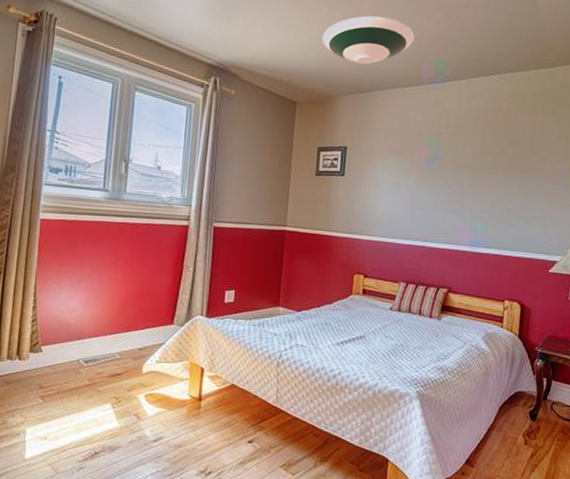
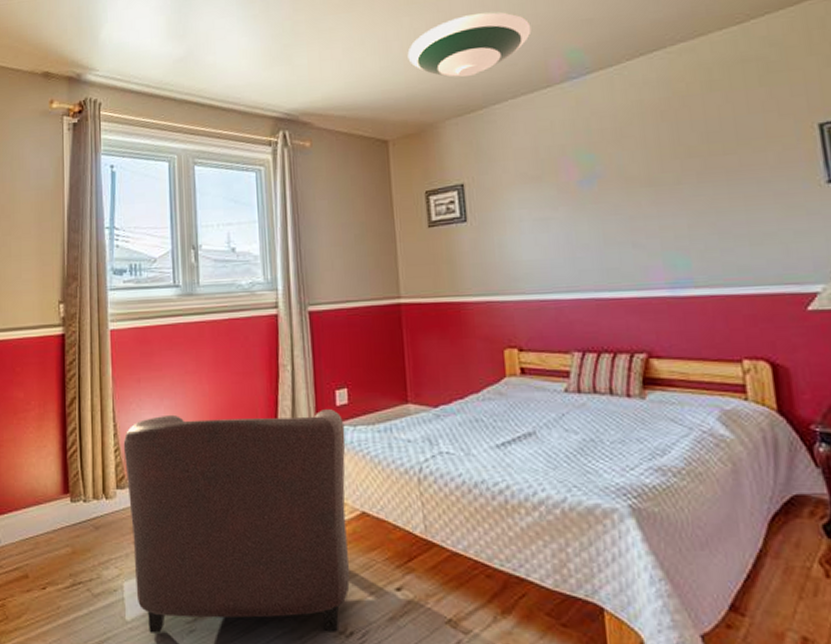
chair: none [37,295,229,471] -> present [123,409,350,634]

